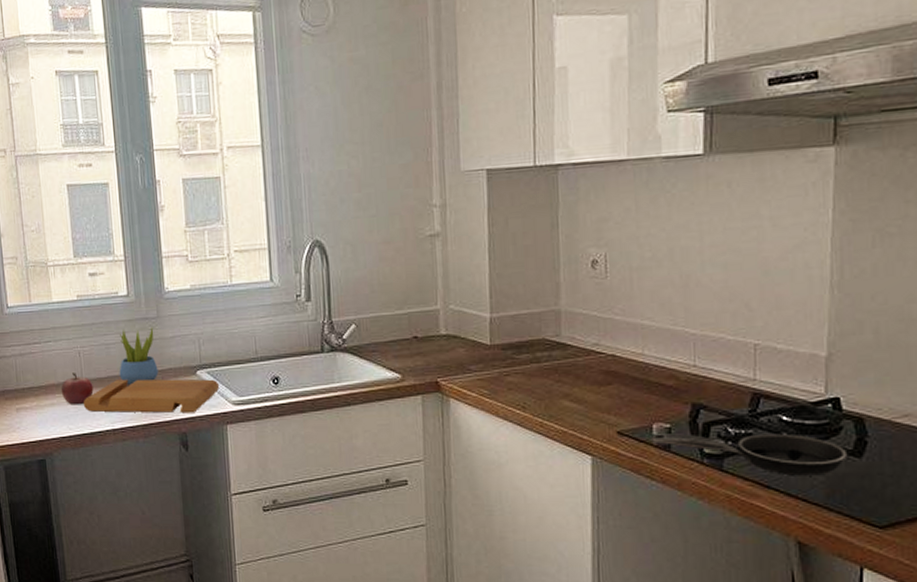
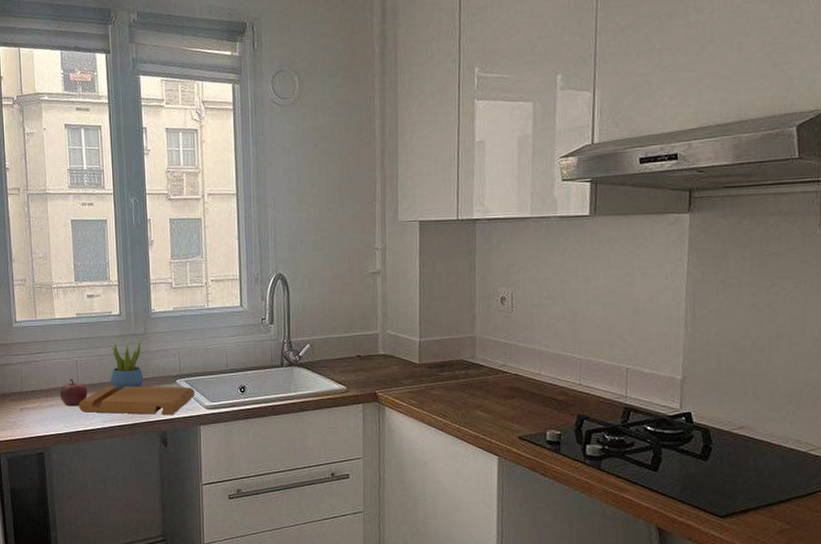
frying pan: present [652,433,848,476] -> none [545,439,697,475]

